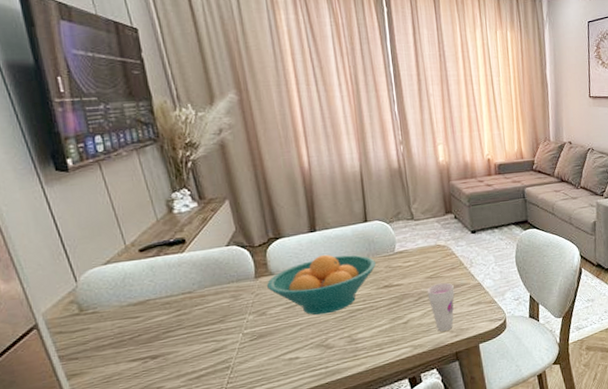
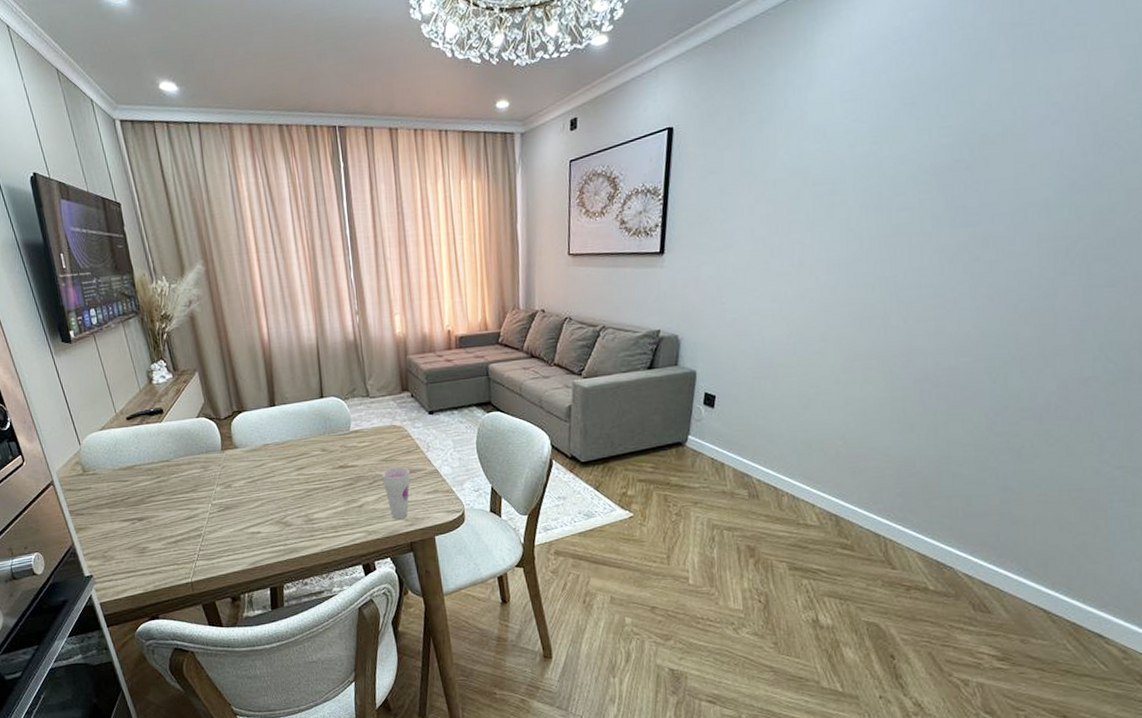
fruit bowl: present [267,254,376,316] -> none [232,430,331,492]

